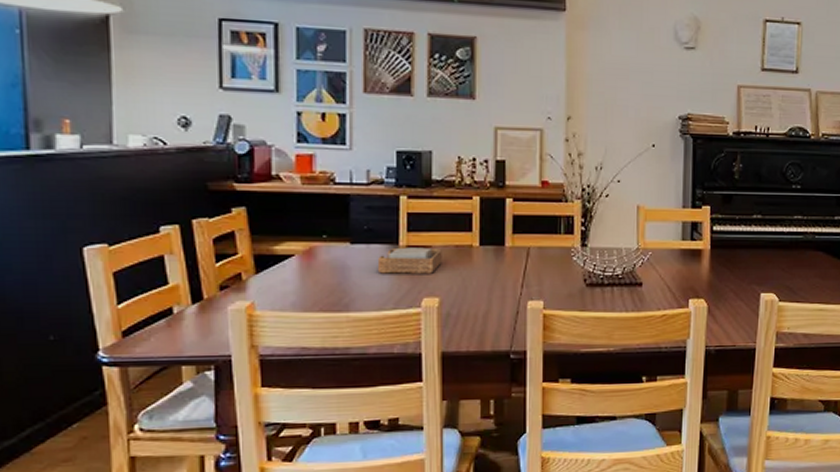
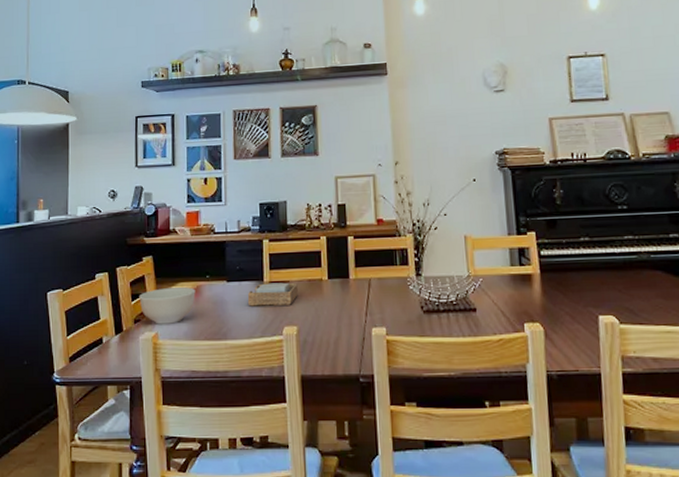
bowl: none [226,248,308,292] -> present [139,287,196,324]

